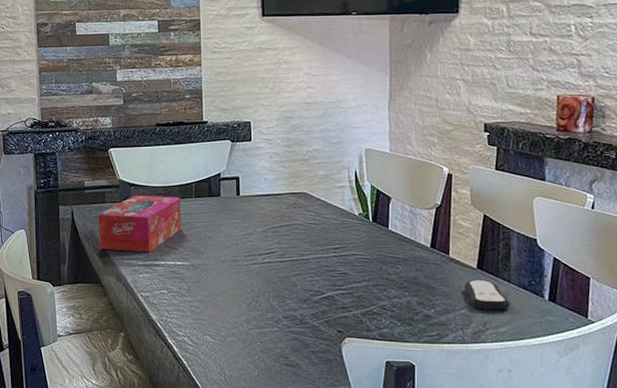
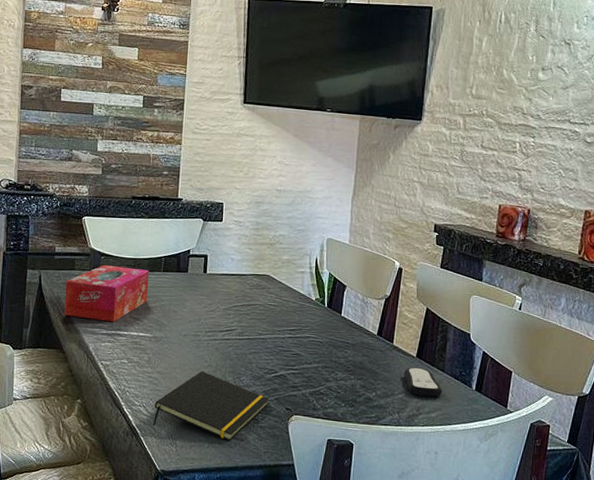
notepad: none [198,297,319,368] -> present [152,371,270,442]

